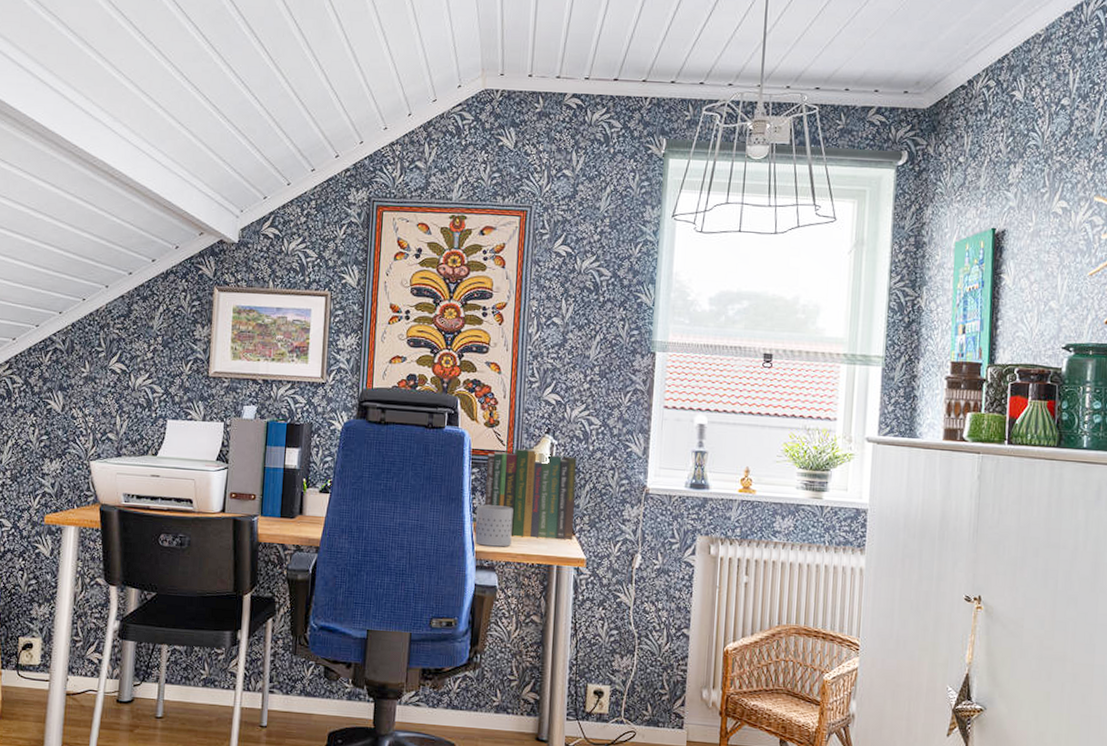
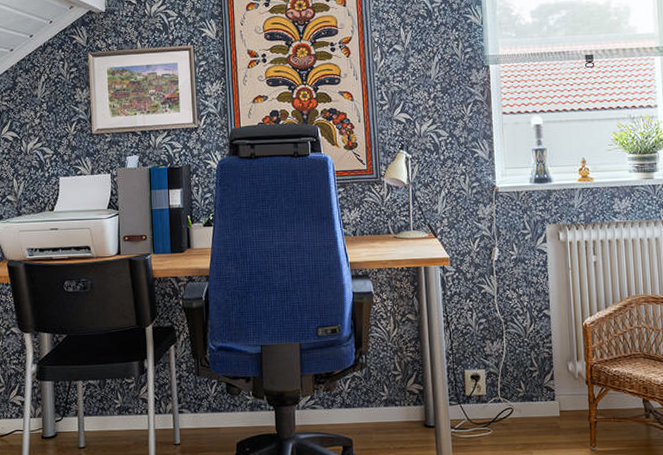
mug: present [475,504,514,547] -> none [345,218,381,257]
books: present [485,448,577,541] -> none [350,165,436,245]

